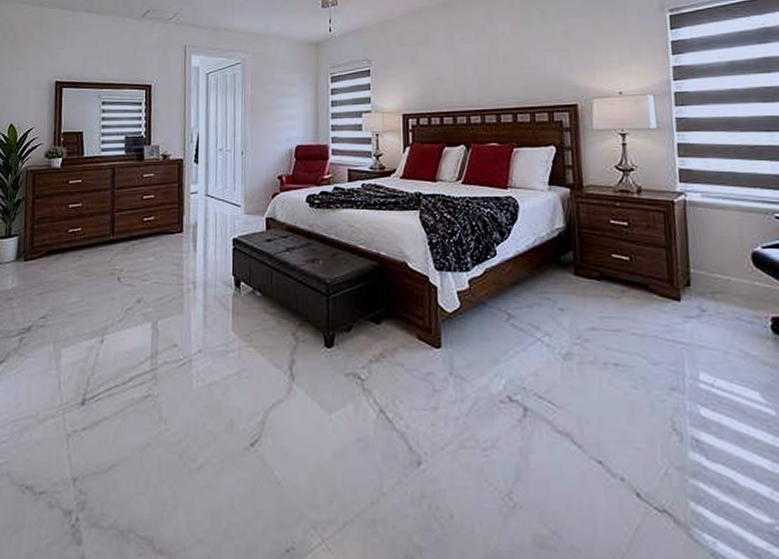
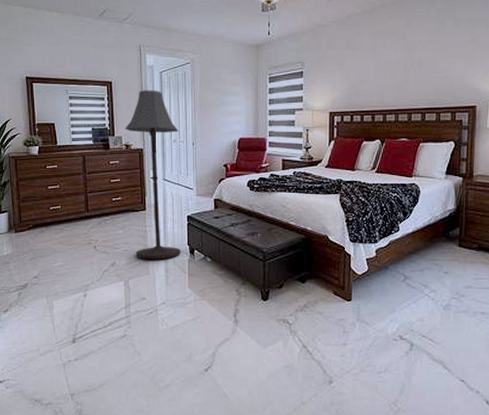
floor lamp: none [163,93,226,294] -> present [125,90,181,259]

